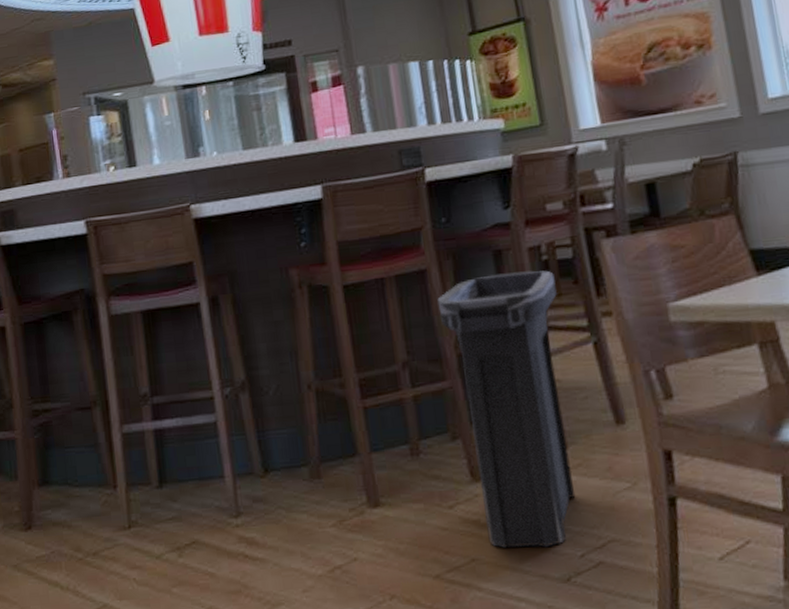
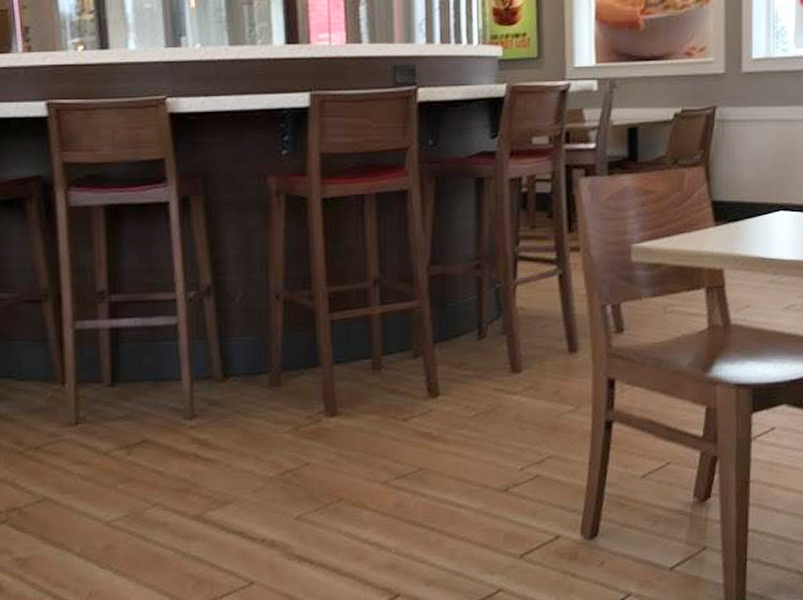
trash can: present [437,270,576,549] -> none [415,201,531,461]

